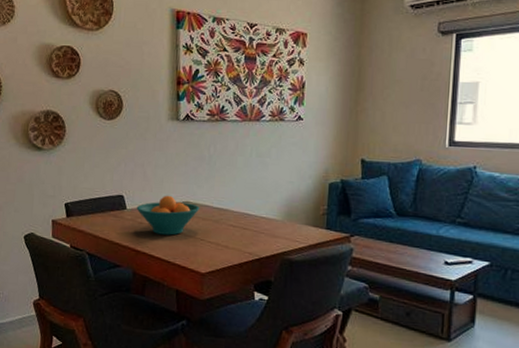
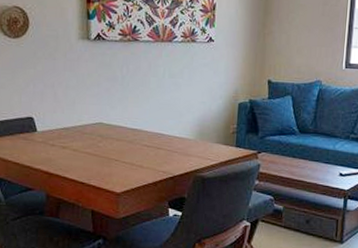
fruit bowl: present [136,195,200,236] -> none [47,116,114,157]

